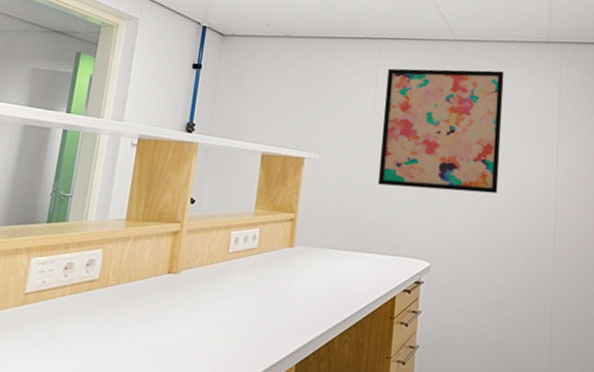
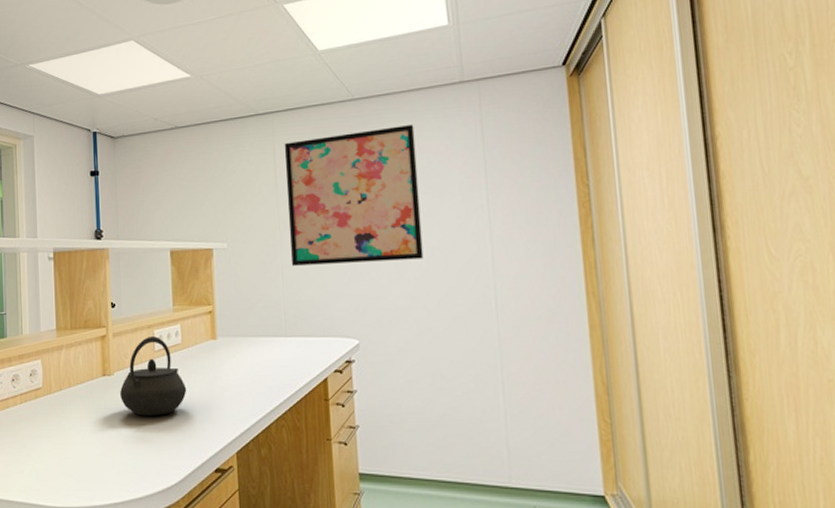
kettle: none [183,237,256,321] -> present [120,336,187,416]

